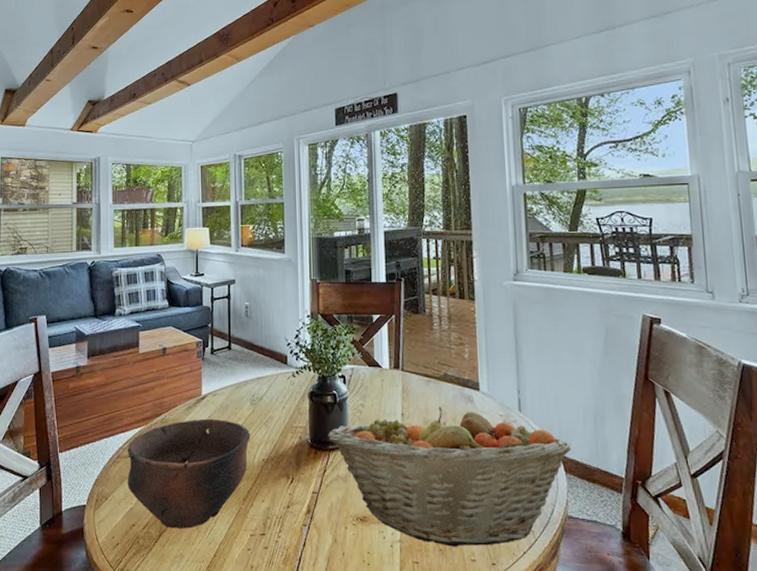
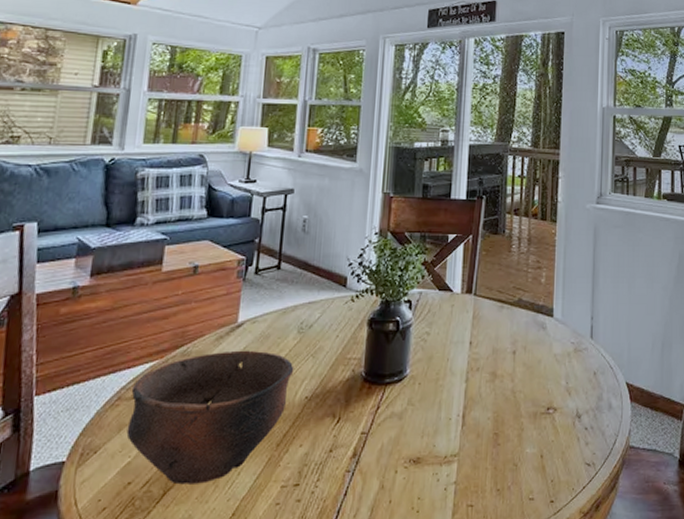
fruit basket: present [328,407,572,547] -> none [385,335,639,486]

